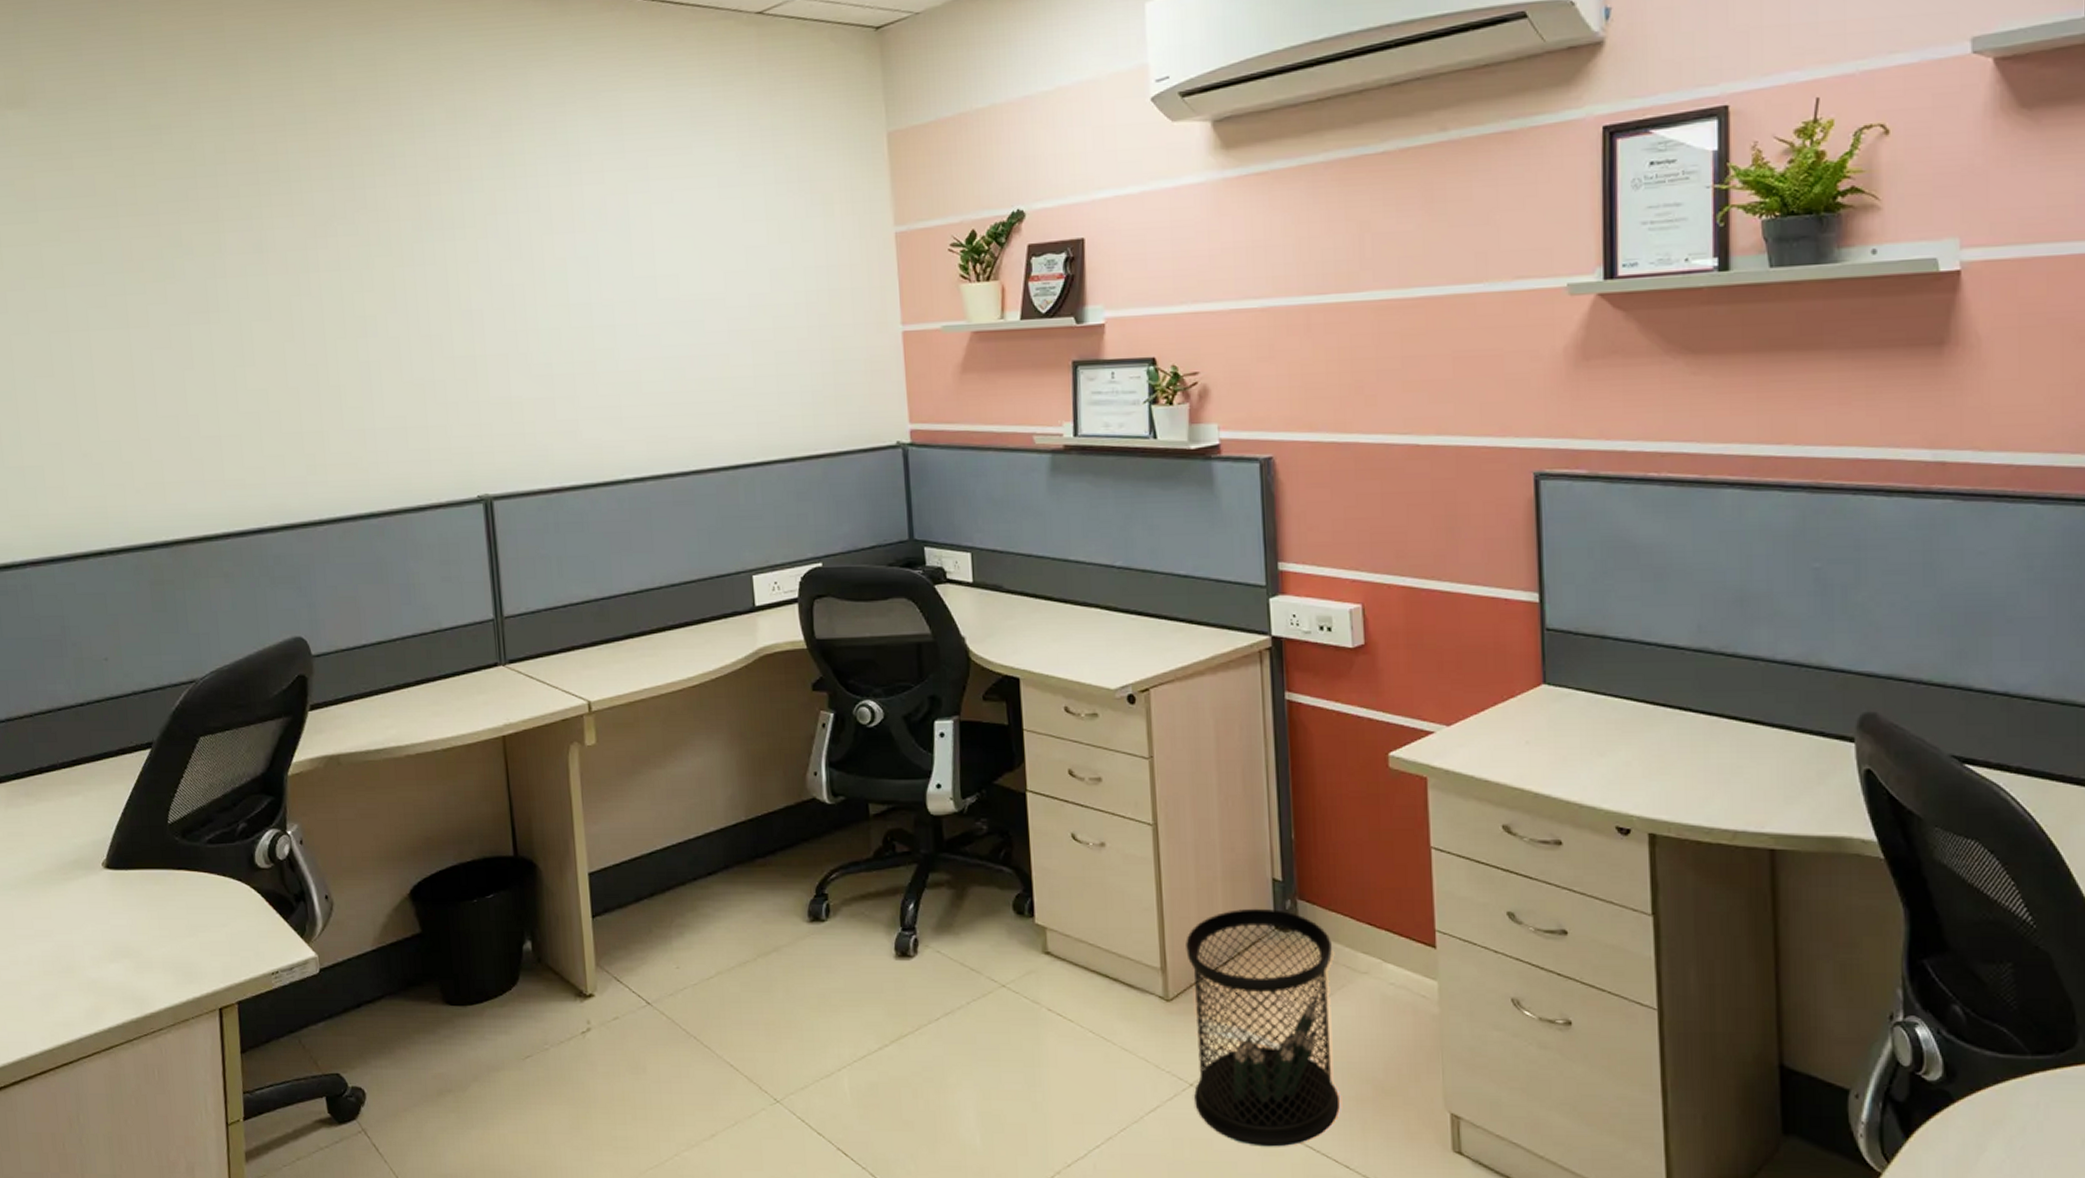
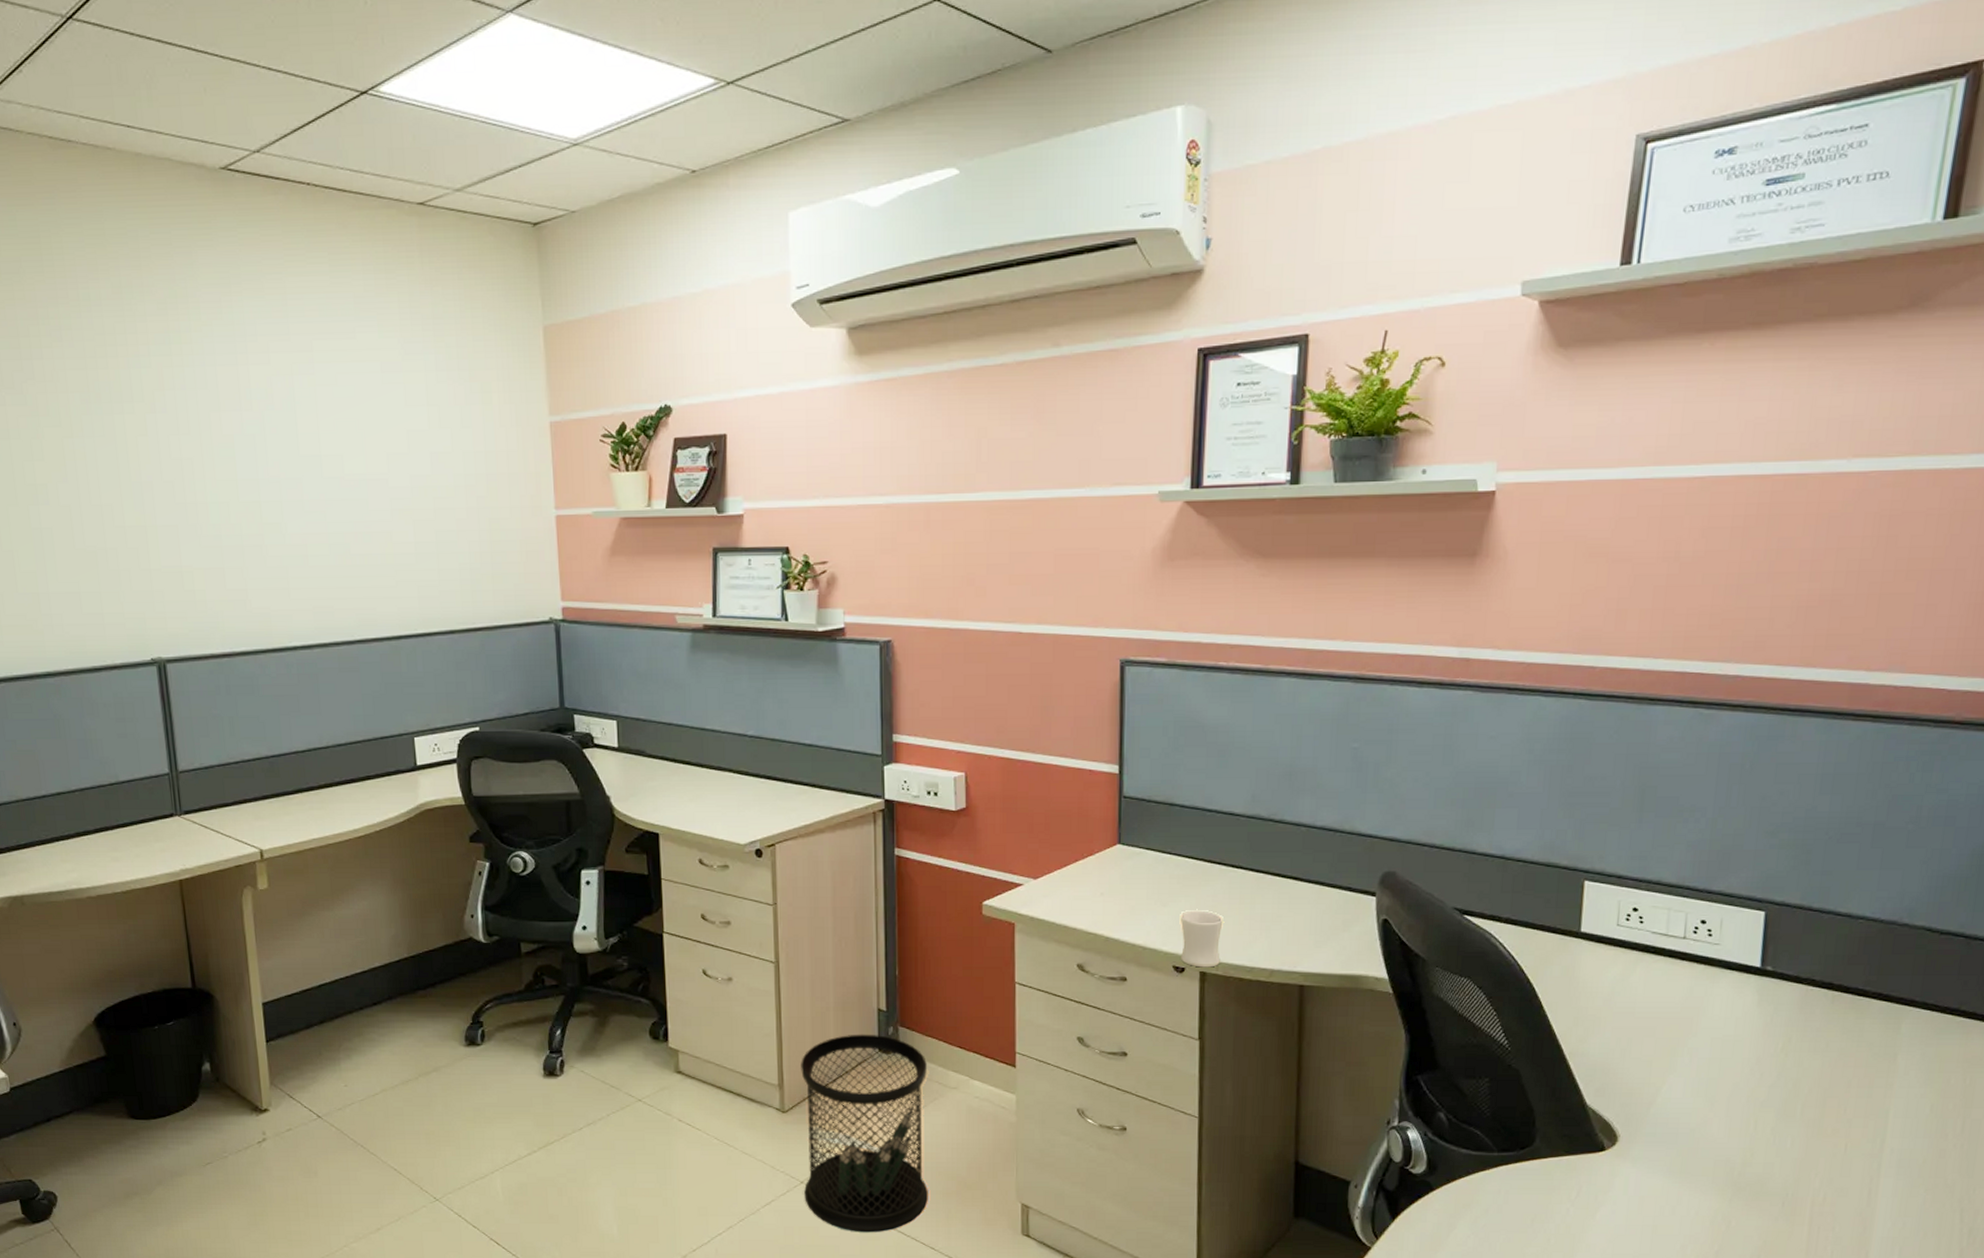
mug: none [1621,760,1673,829] -> present [1180,910,1223,968]

